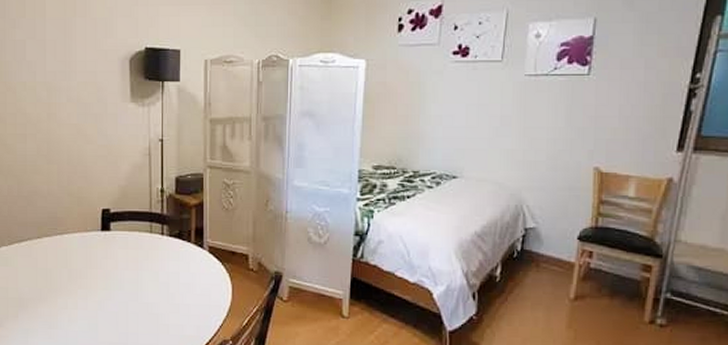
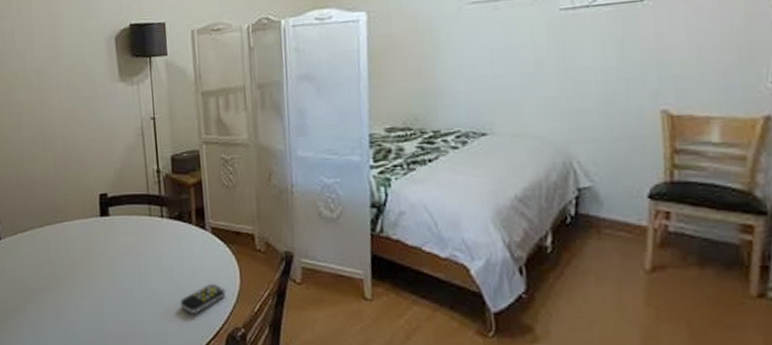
remote control: none [173,298,217,326] -> present [180,283,226,313]

